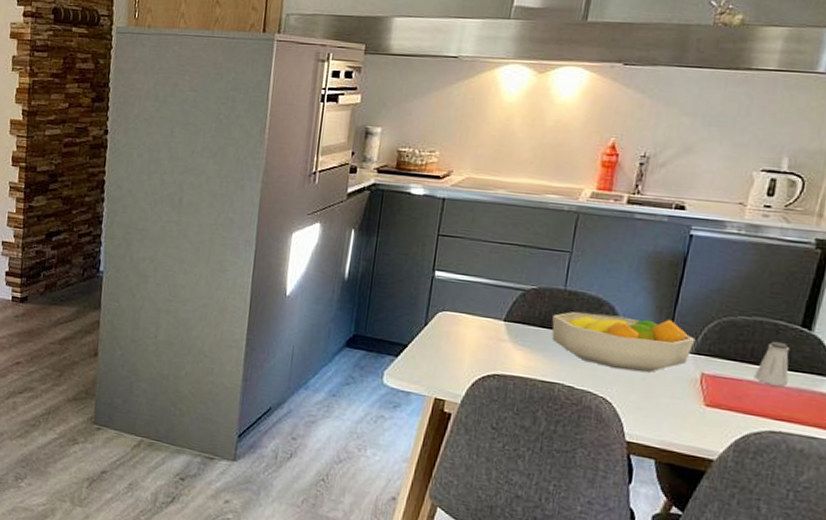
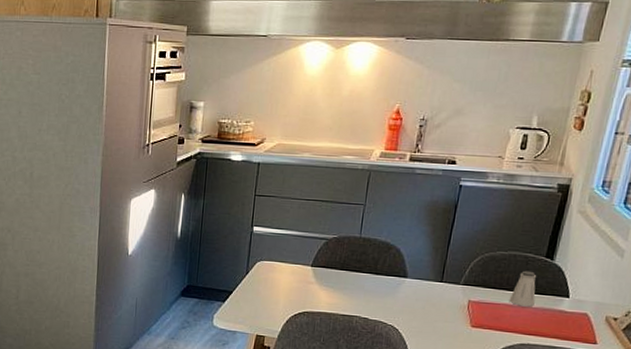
fruit bowl: present [551,312,696,372] -> none [350,255,464,302]

